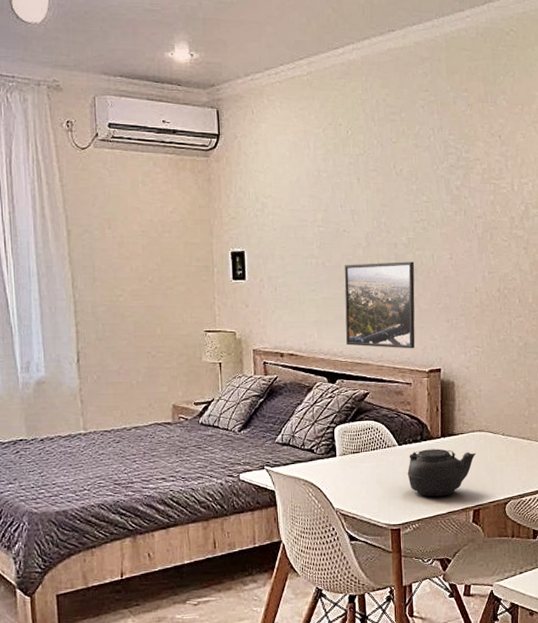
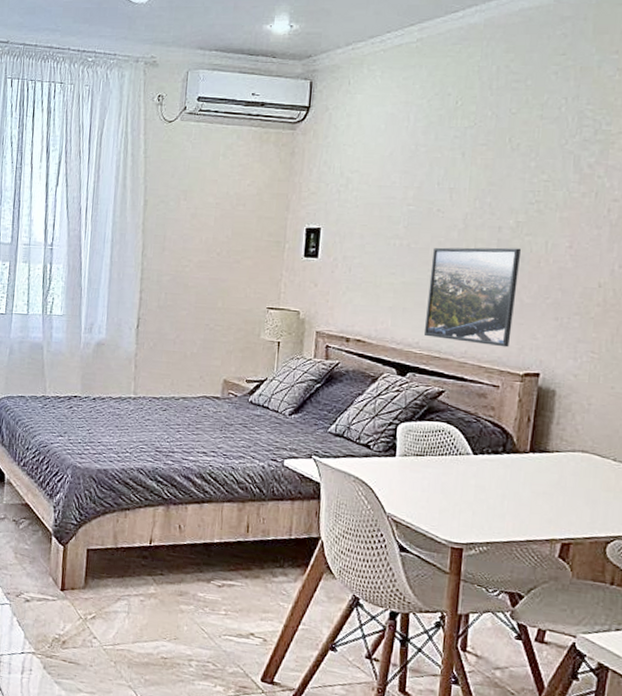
teapot: present [407,449,477,497] -> none [480,463,575,521]

